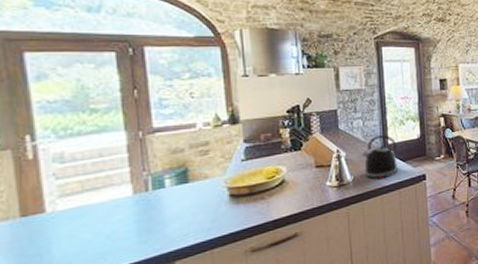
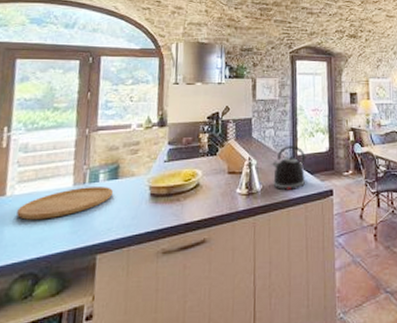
cutting board: none [65,192,186,236] -> present [17,187,114,220]

